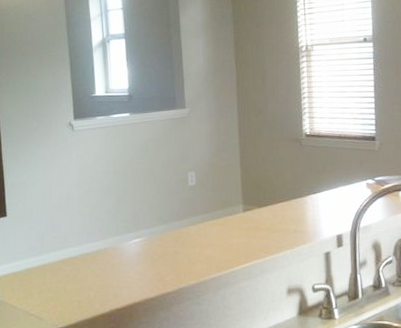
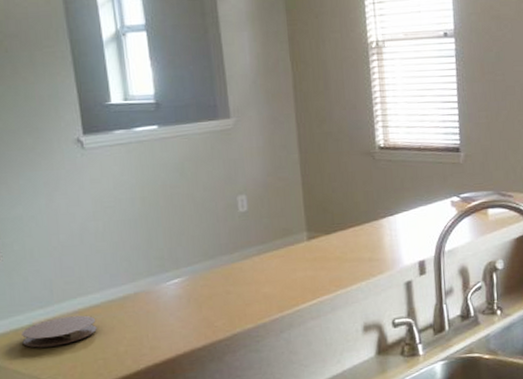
coaster: none [19,264,75,288] -> present [21,315,97,348]

